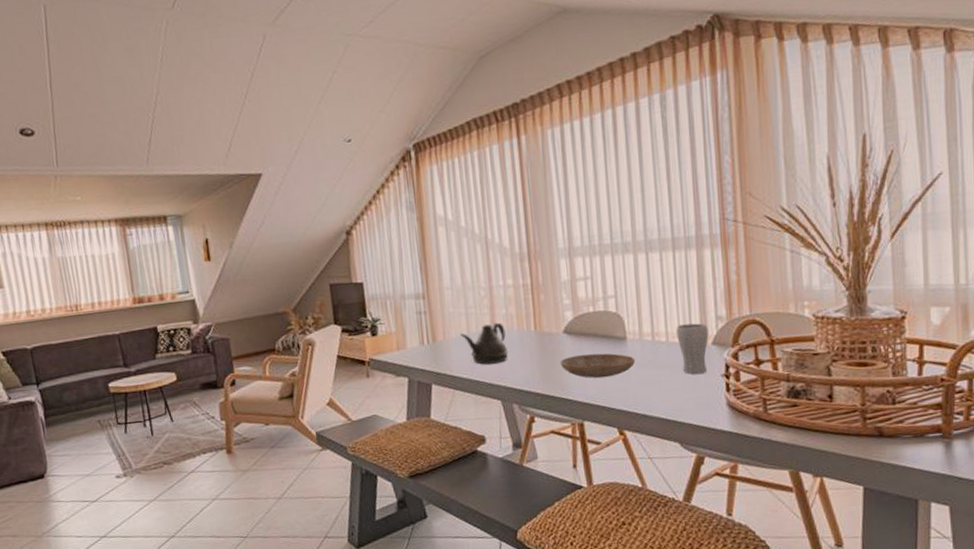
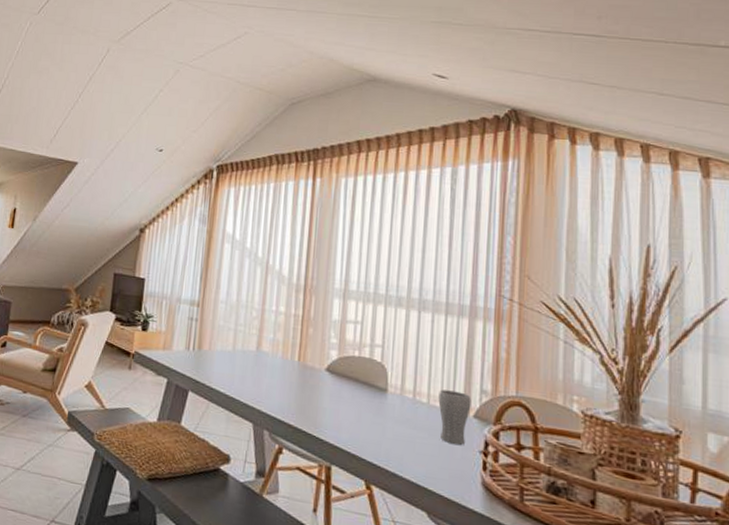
teapot: present [460,322,509,365] -> none [225,344,270,386]
ceramic bowl: present [560,353,636,378] -> none [317,395,394,426]

